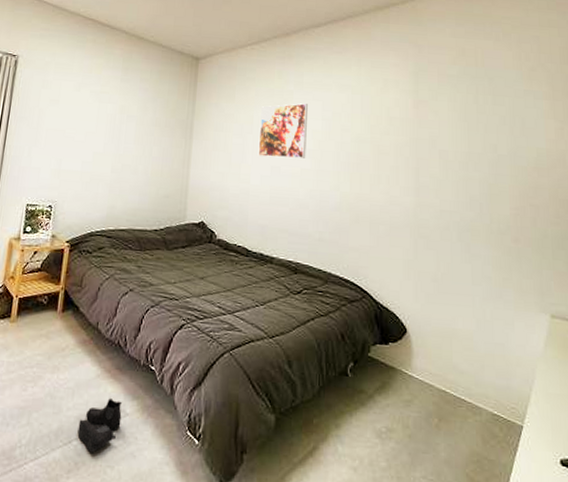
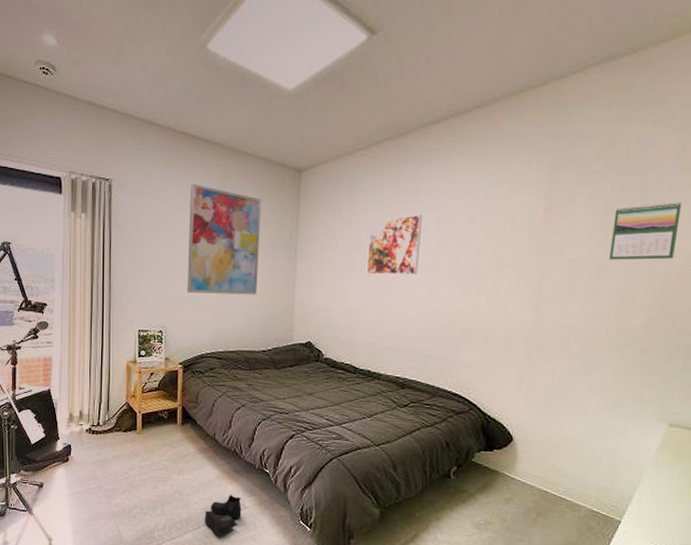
wall art: none [81,64,161,173] -> present [187,183,262,295]
calendar: none [473,104,528,154] -> present [609,202,682,260]

